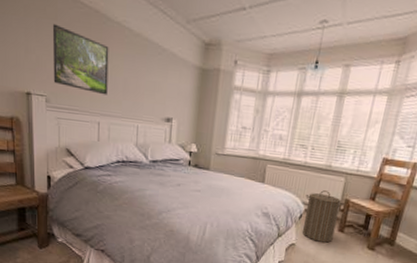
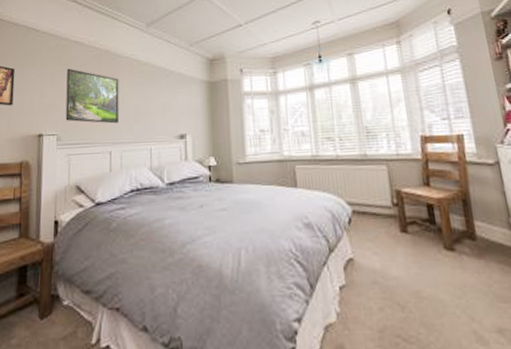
laundry hamper: present [303,190,345,243] -> none [348,184,398,251]

